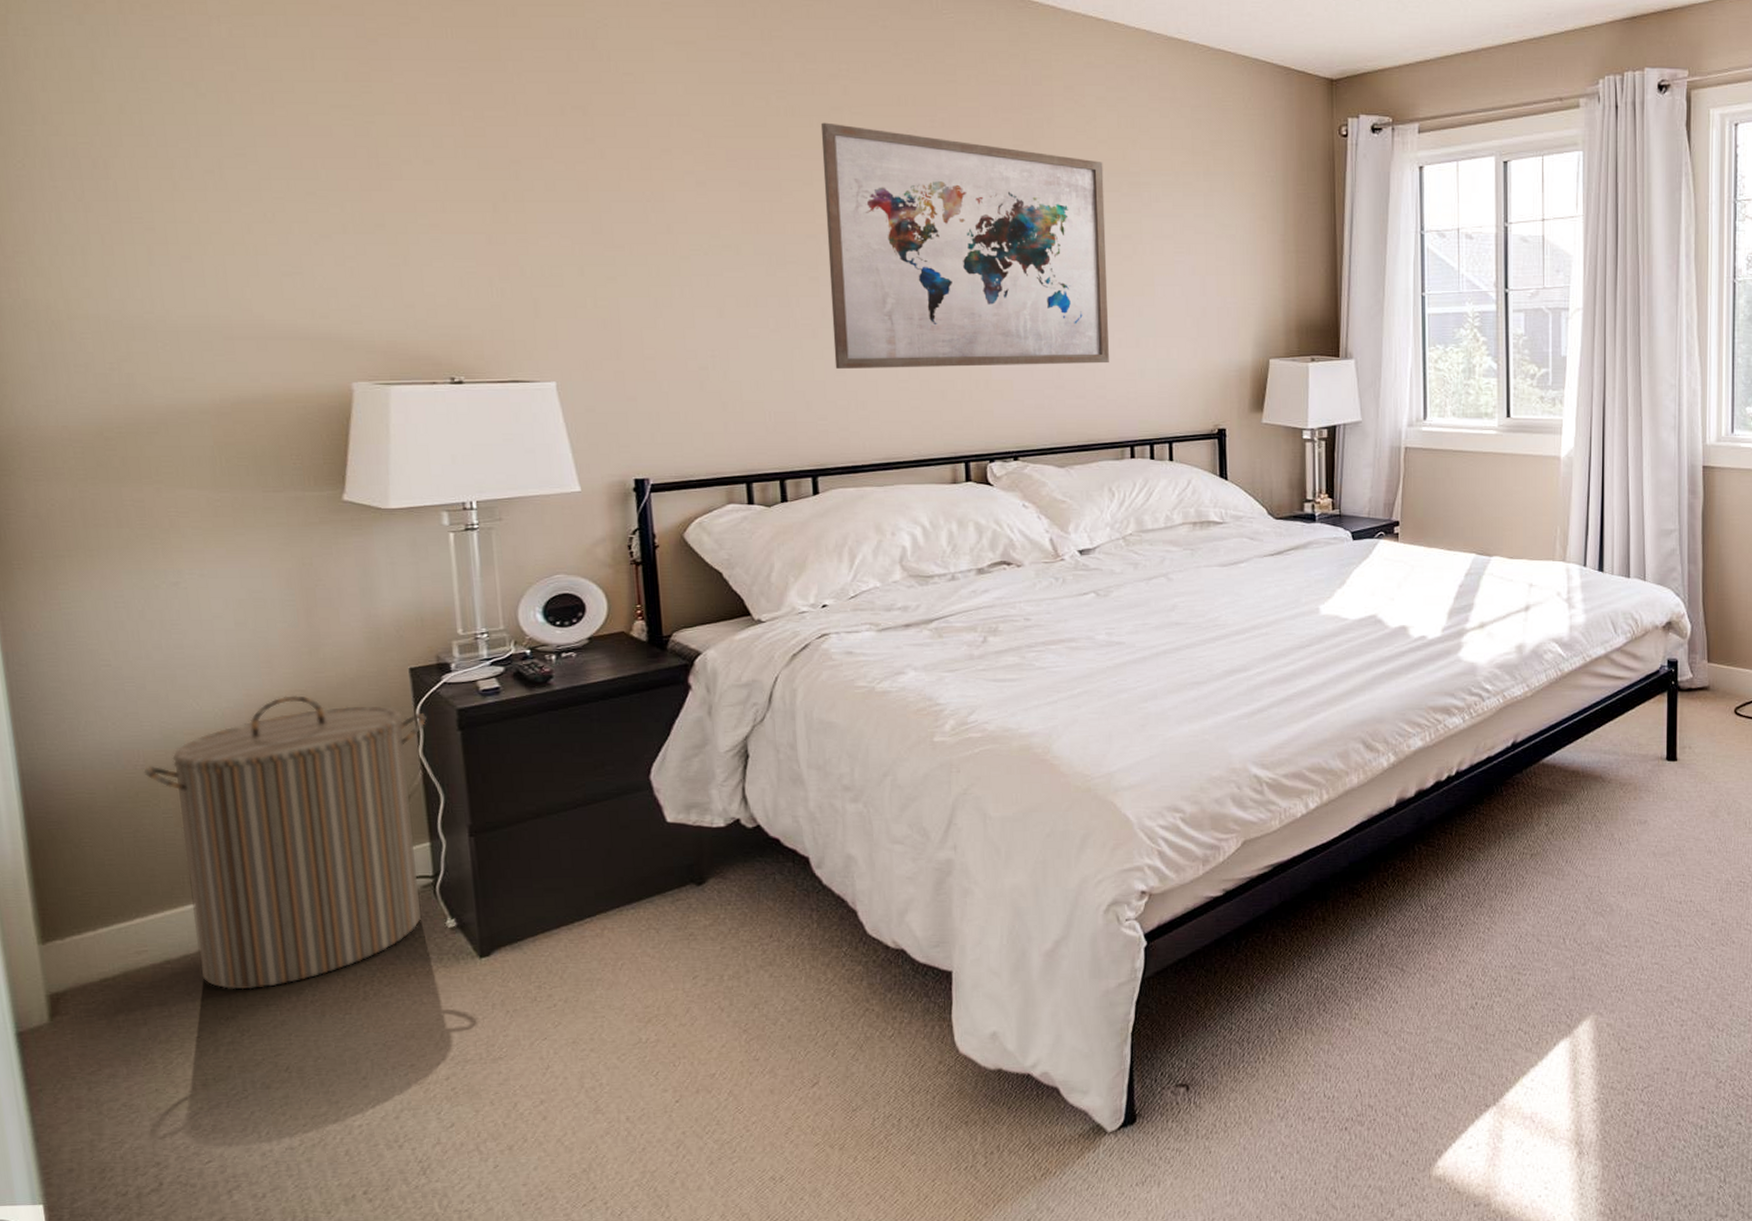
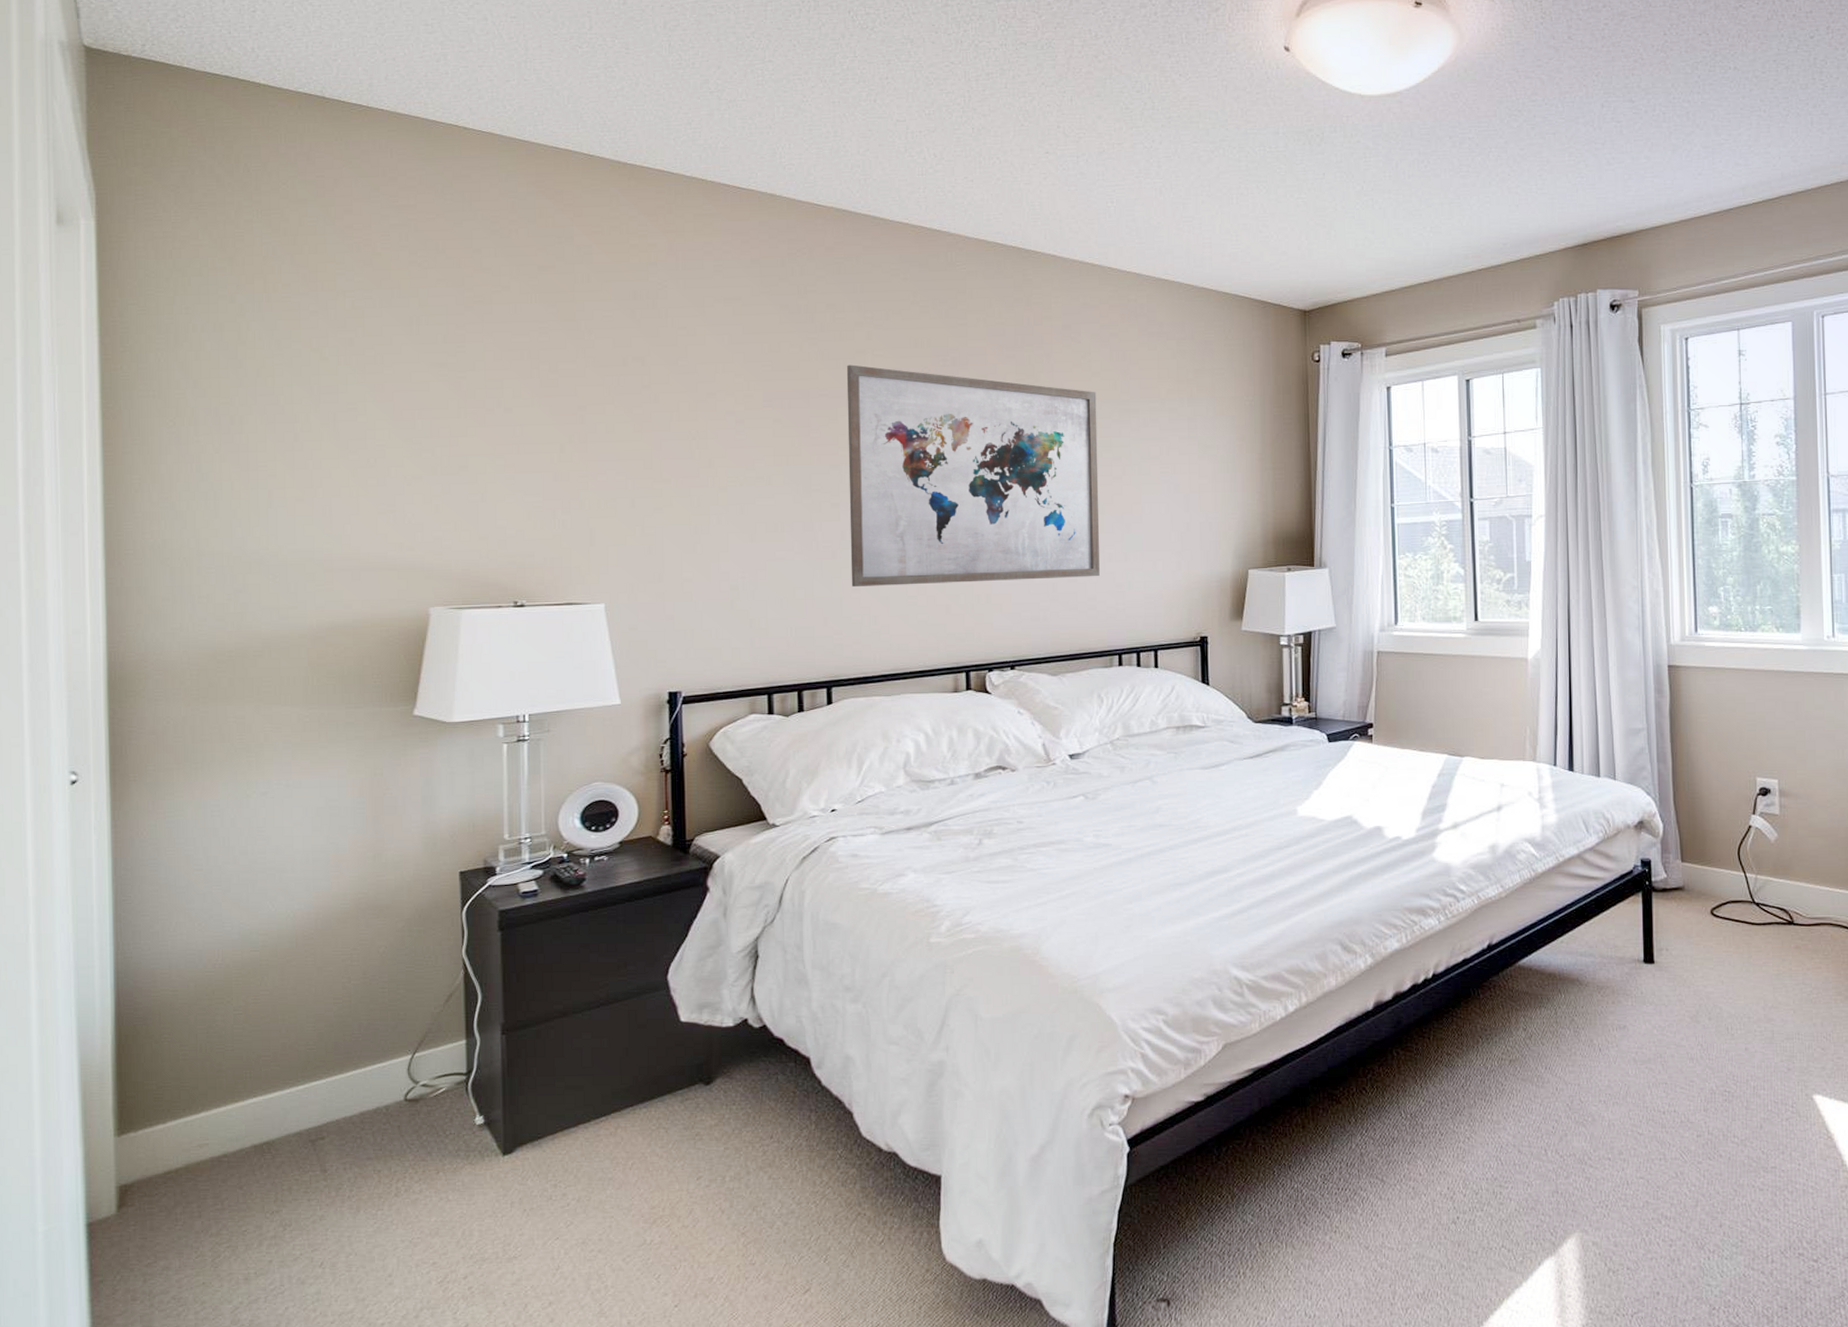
laundry hamper: present [144,695,426,990] -> none [221,898,471,1184]

